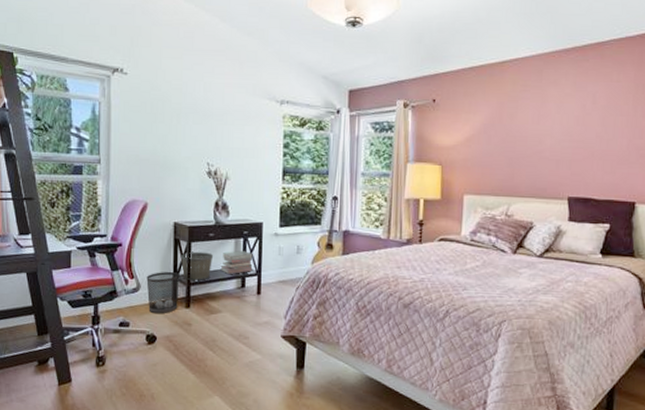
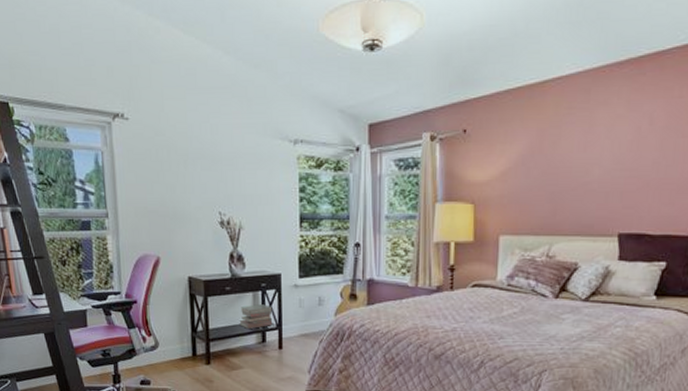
waste bin: present [146,272,179,314] -> none [164,328,198,372]
basket: present [180,251,214,280] -> none [197,306,232,336]

